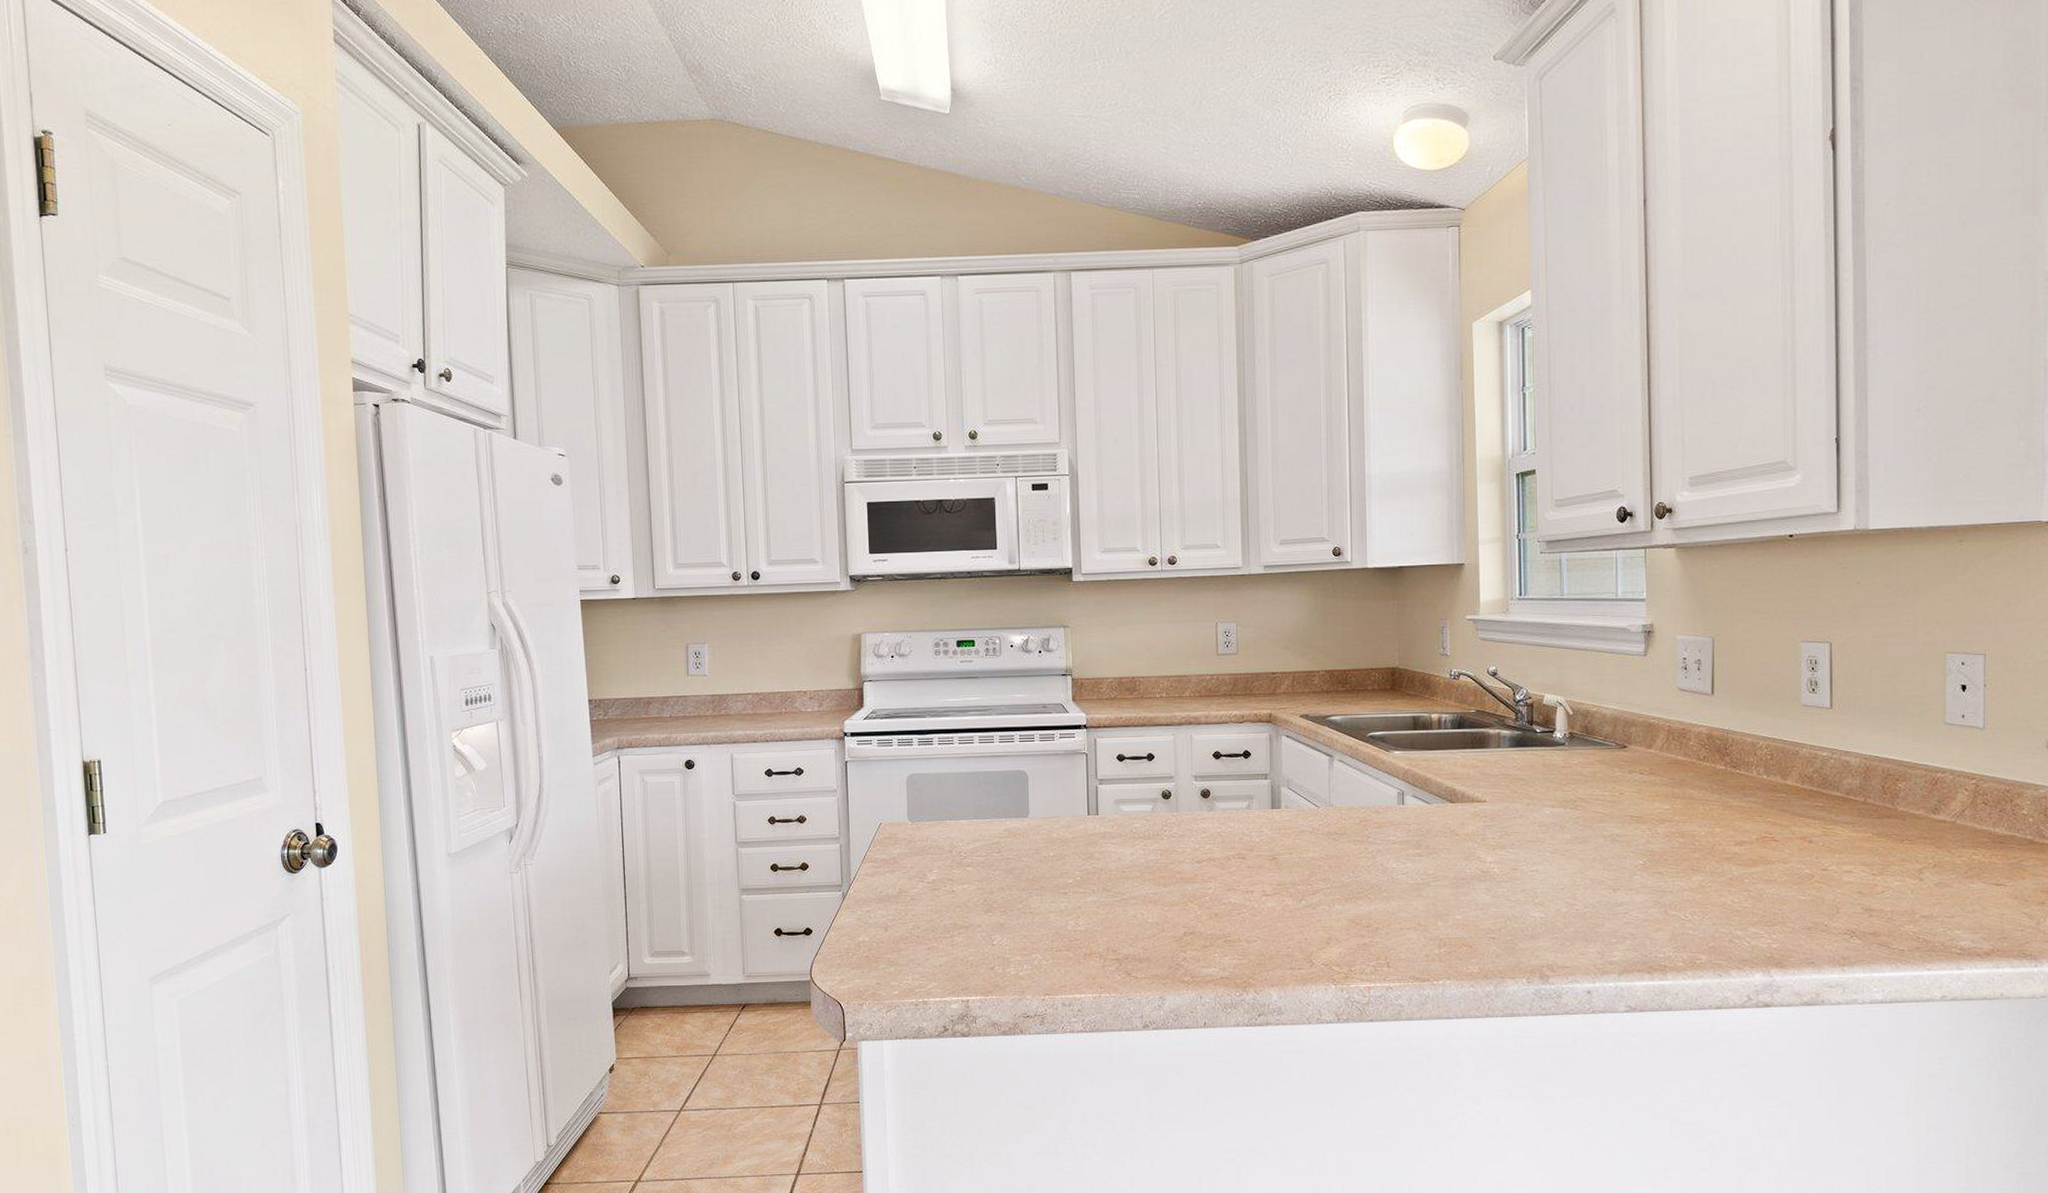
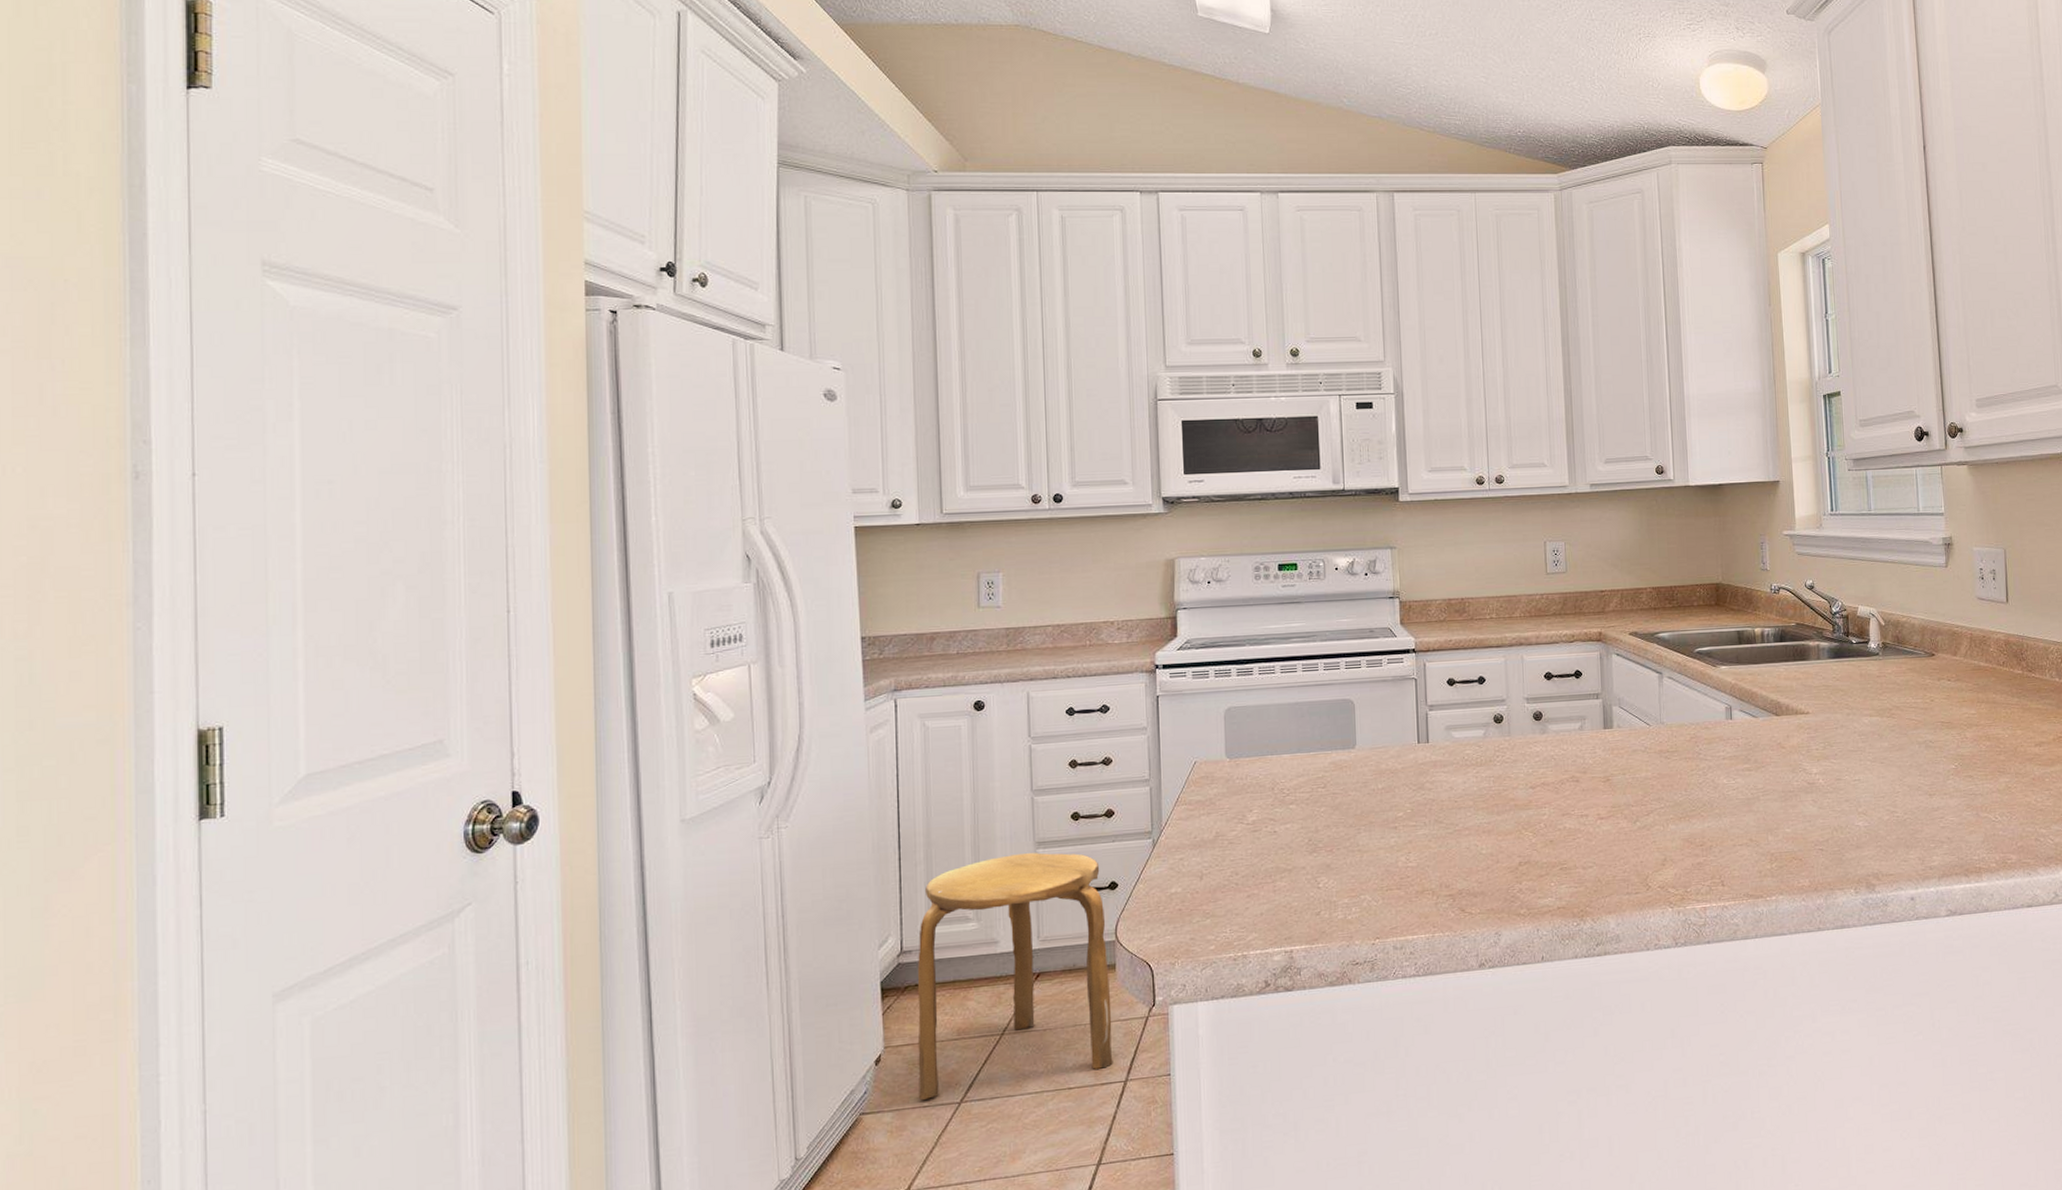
stool: none [642,898,809,1105] -> present [917,853,1113,1100]

